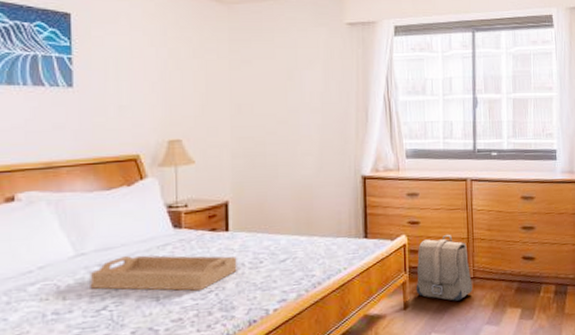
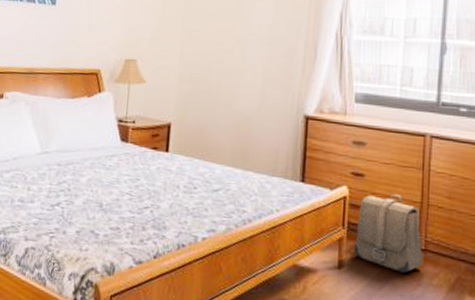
serving tray: present [90,255,237,291] -> none [49,160,173,205]

